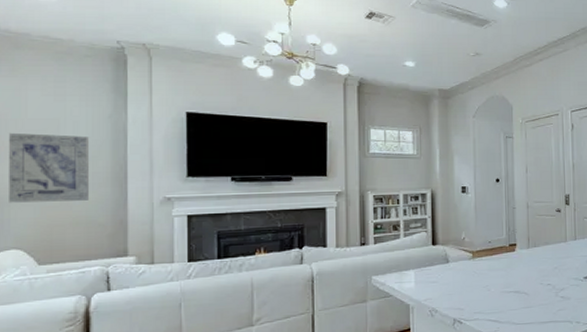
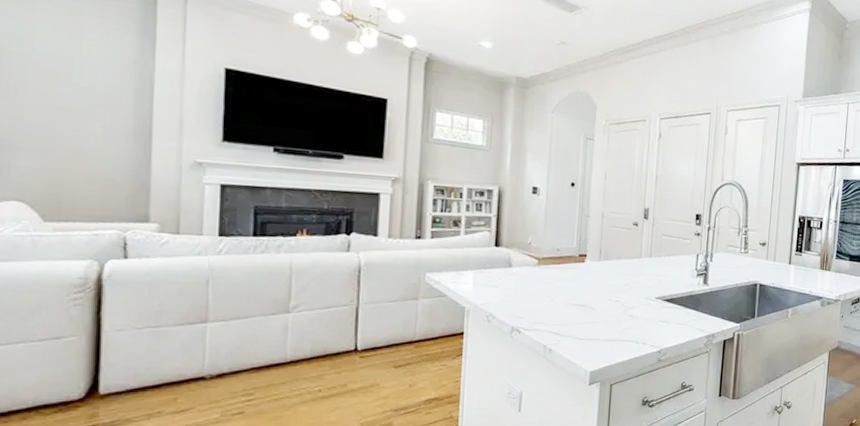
wall art: present [8,132,89,203] -> none [9,66,108,155]

